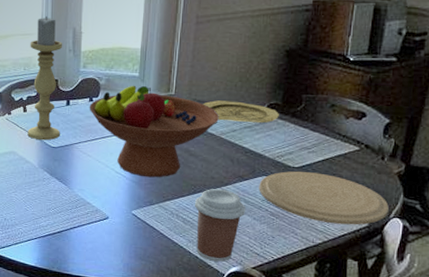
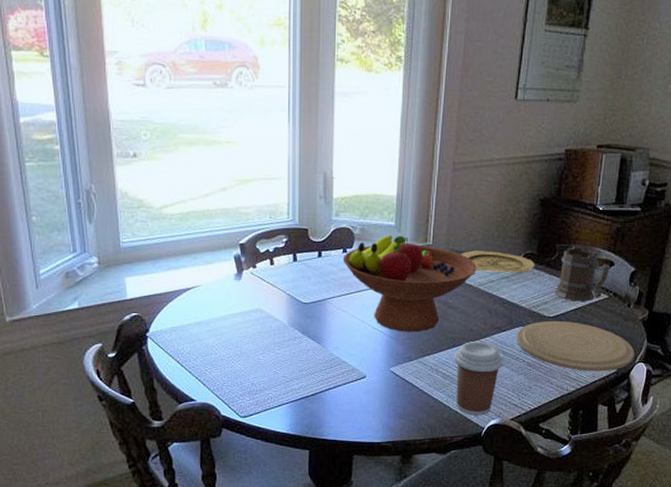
candle holder: present [27,15,62,141] -> none [275,158,312,296]
mug: none [300,96,362,153] -> present [555,246,610,302]

